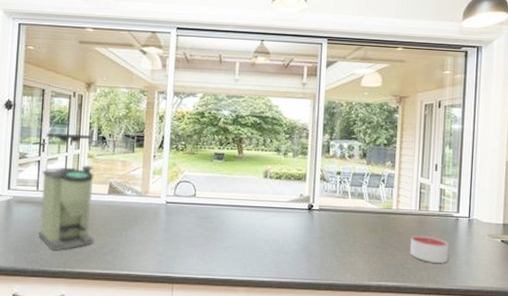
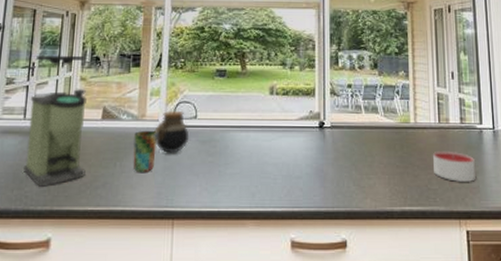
cup: none [137,205,159,243] -> present [133,130,157,174]
jar: none [156,188,189,227] -> present [154,110,190,153]

